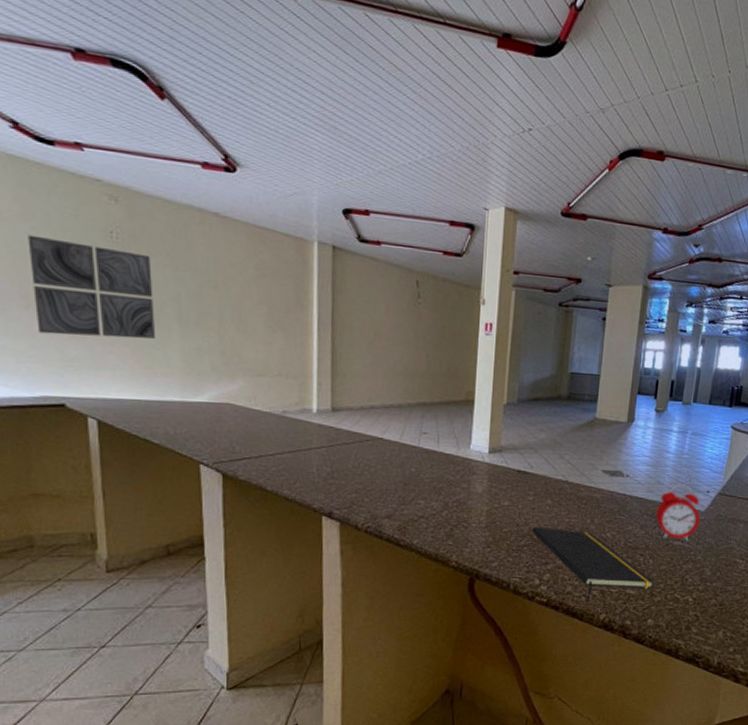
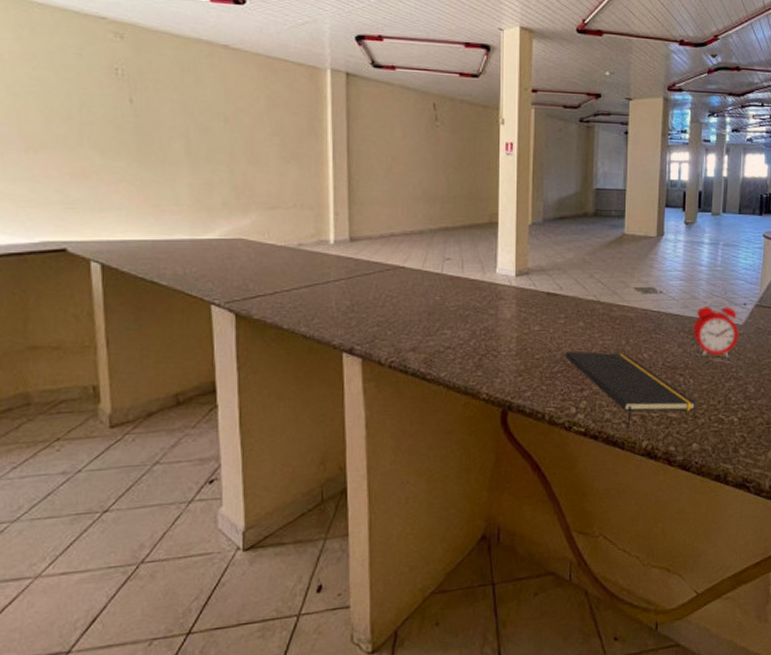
wall art: present [28,234,156,339] -> none [29,76,164,177]

